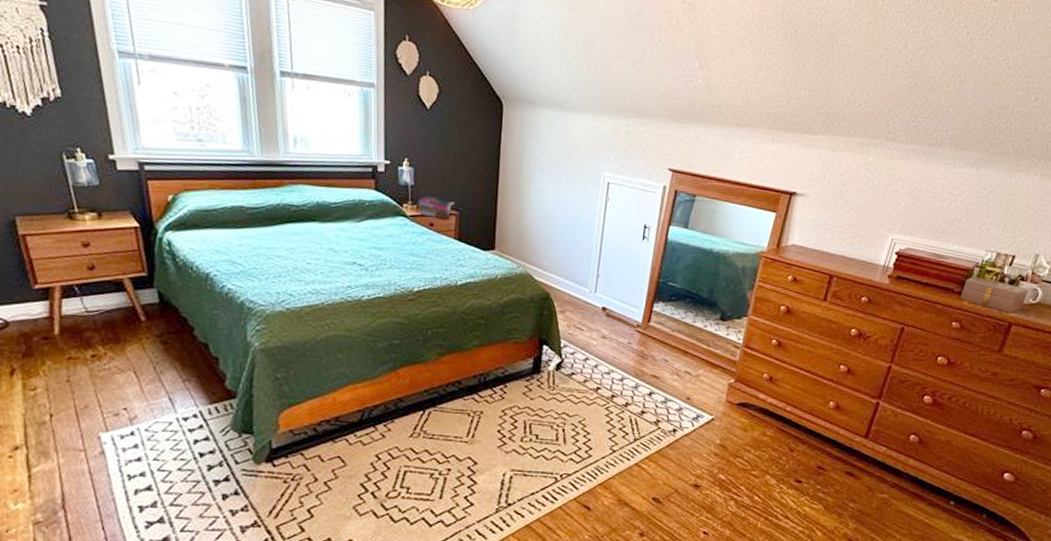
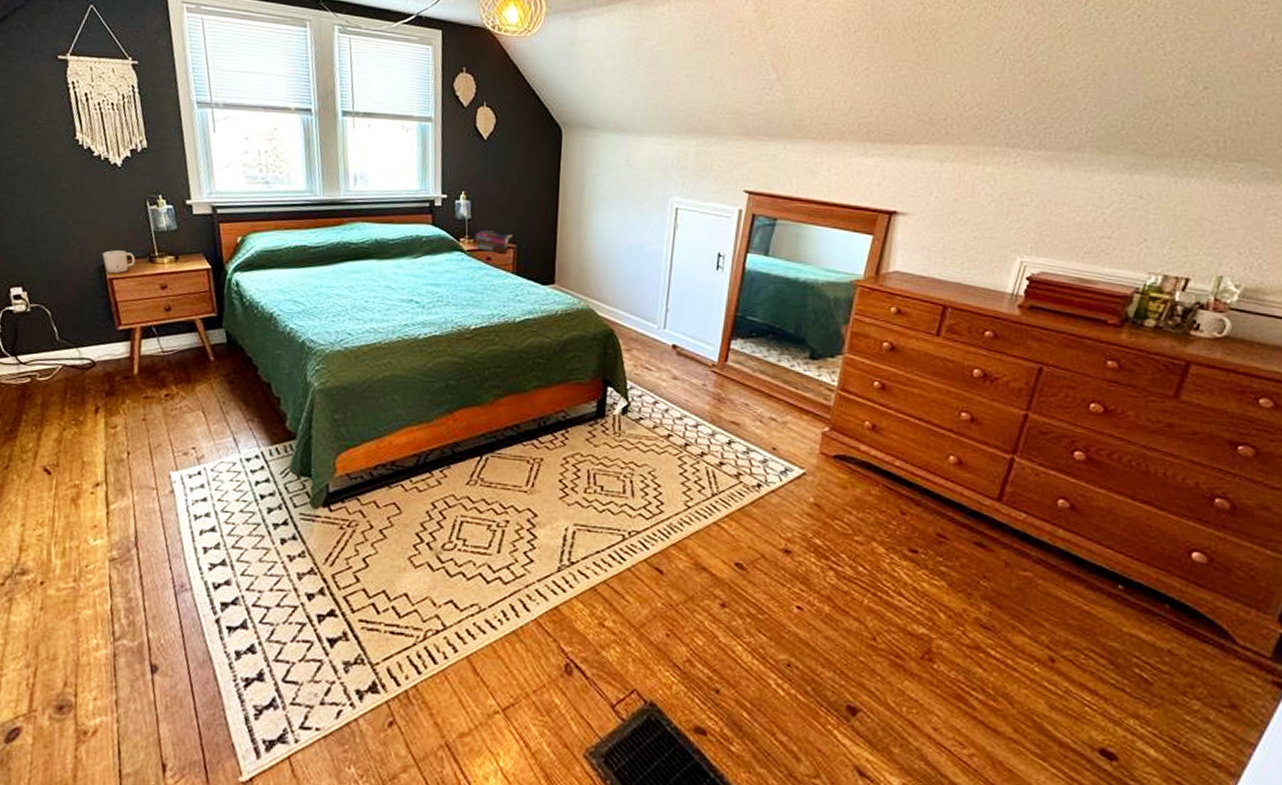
mug: none [12,205,52,230] -> present [102,250,136,274]
jewelry box: present [960,277,1029,313] -> none [1115,305,1212,349]

